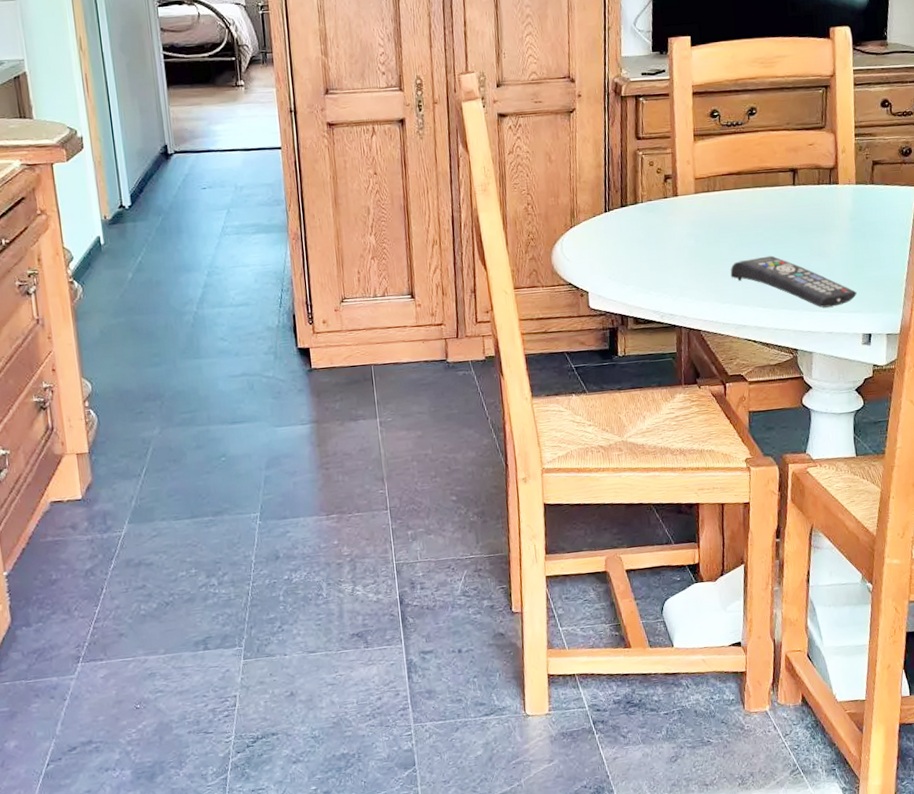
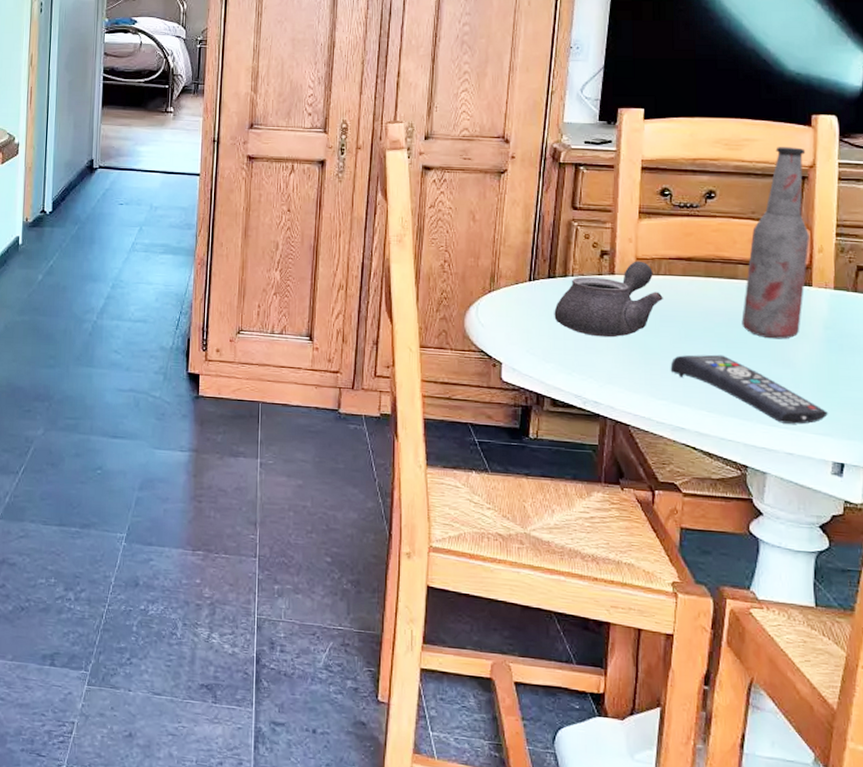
teapot: none [629,180,720,256] -> present [554,261,663,338]
bottle: none [784,59,835,236] -> present [741,147,810,340]

